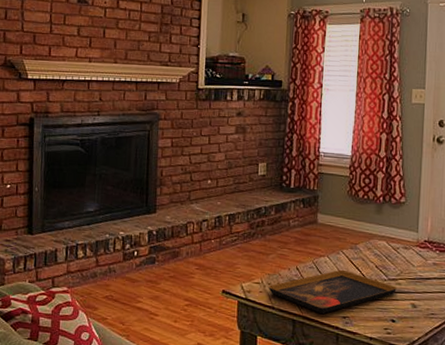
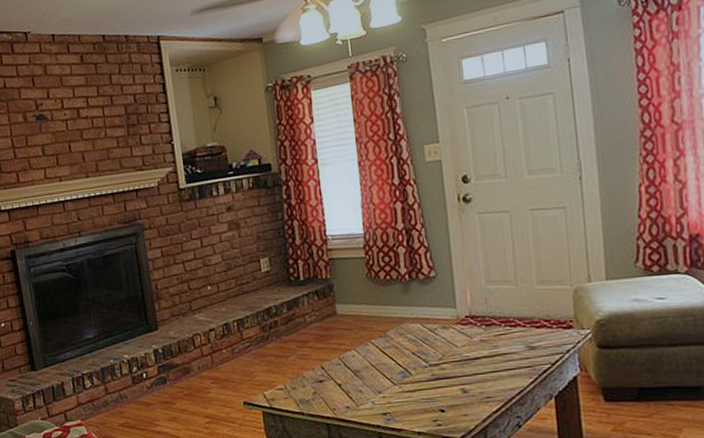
decorative tray: present [268,269,397,314] -> none [293,361,441,413]

